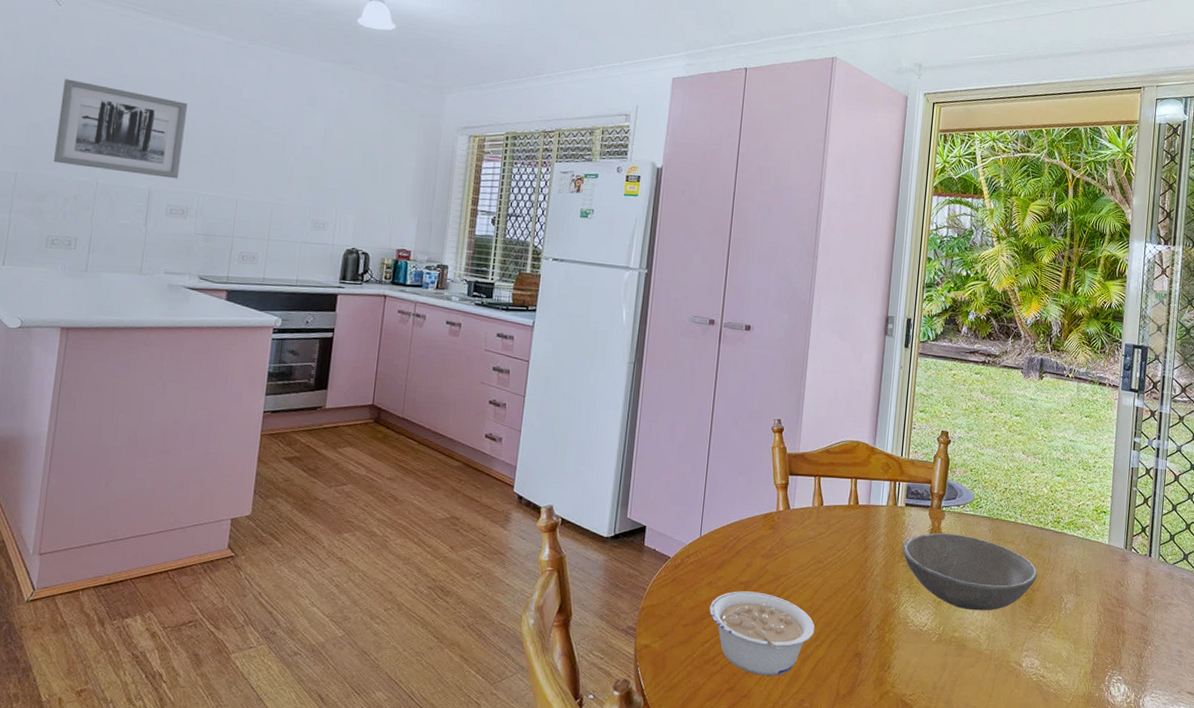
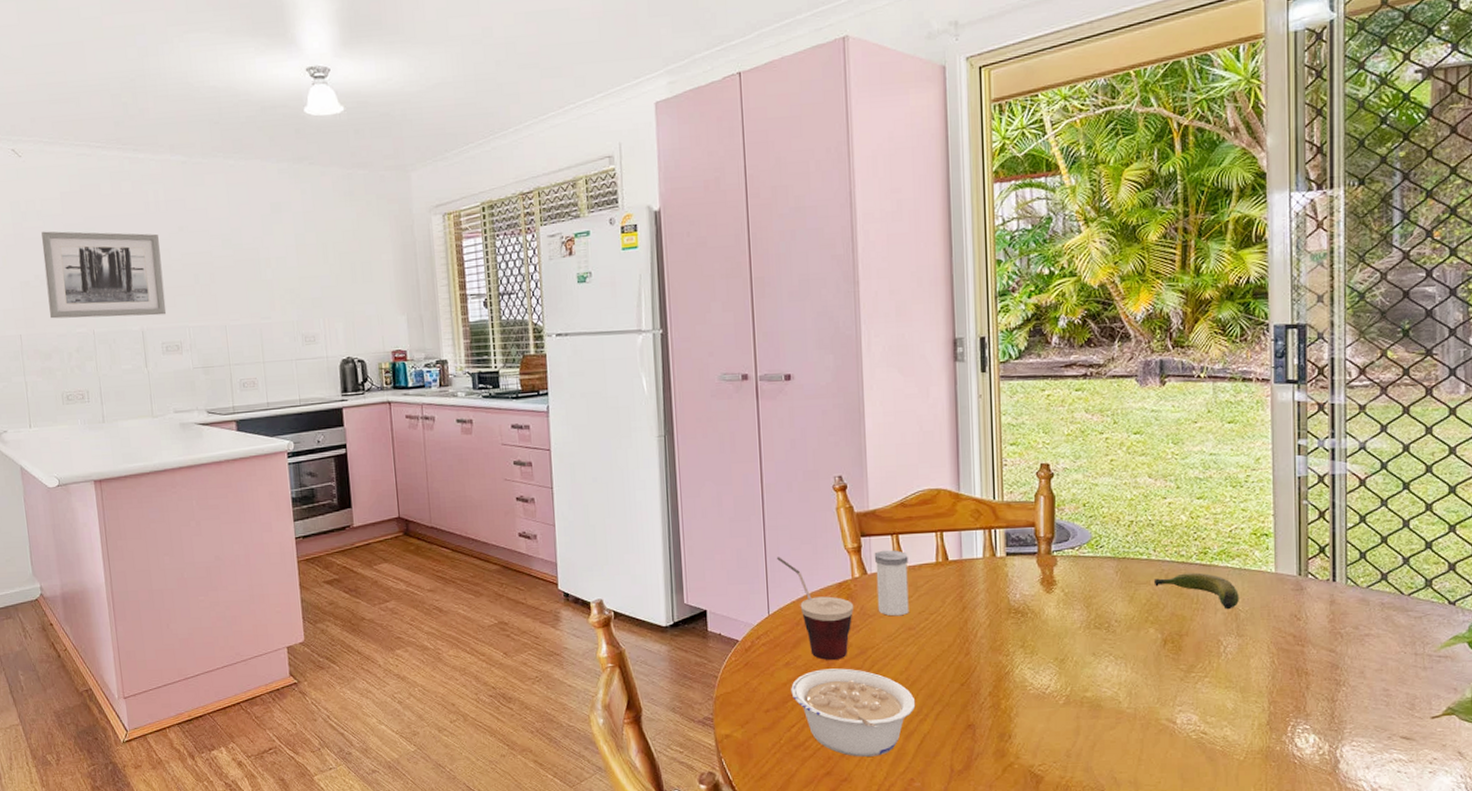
cup: none [715,484,775,584] -> present [777,557,854,661]
salt shaker: none [794,489,826,550] -> present [874,550,909,616]
soup bowl: present [902,532,1037,611] -> none [1008,580,1184,666]
banana: none [1017,537,1080,572] -> present [1153,572,1239,610]

